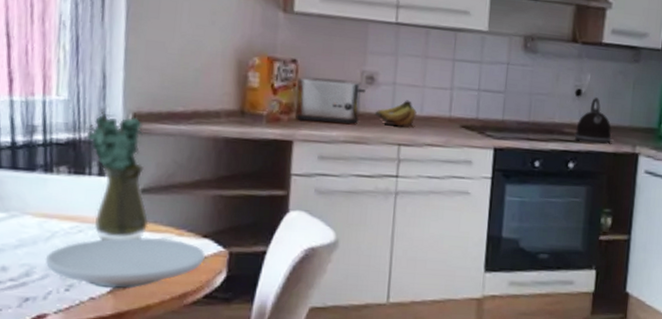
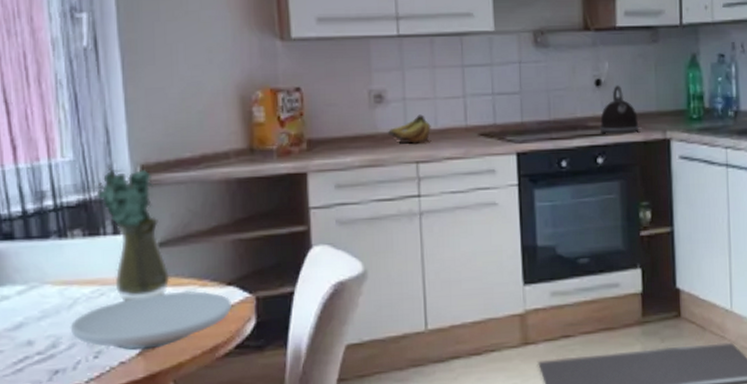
toaster: present [295,76,366,125] -> none [304,101,375,151]

